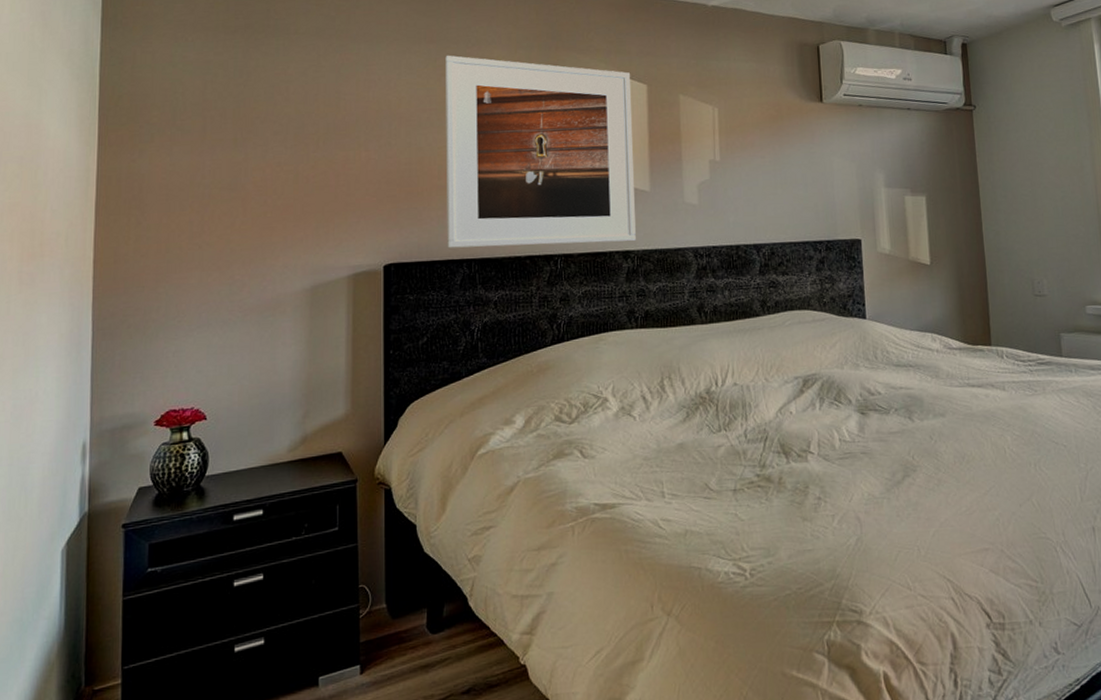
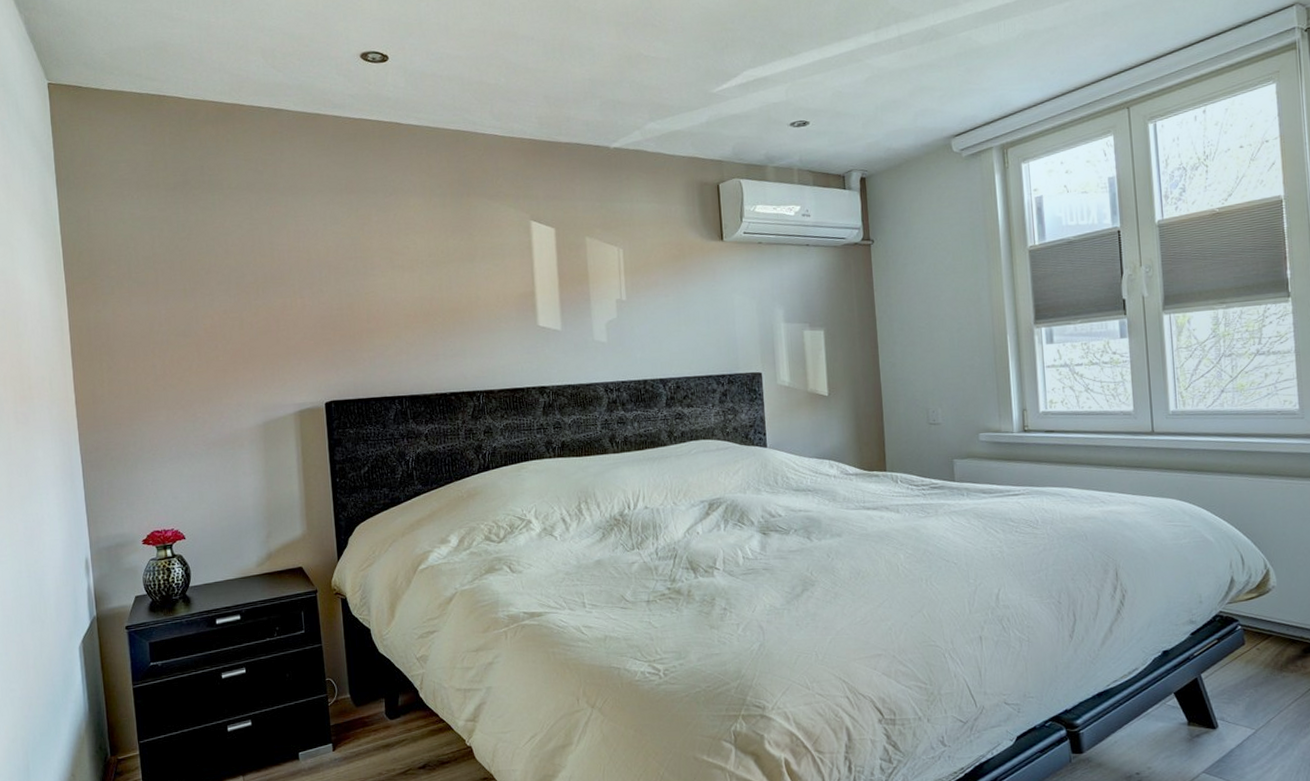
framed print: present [445,55,636,248] -> none [366,204,550,387]

